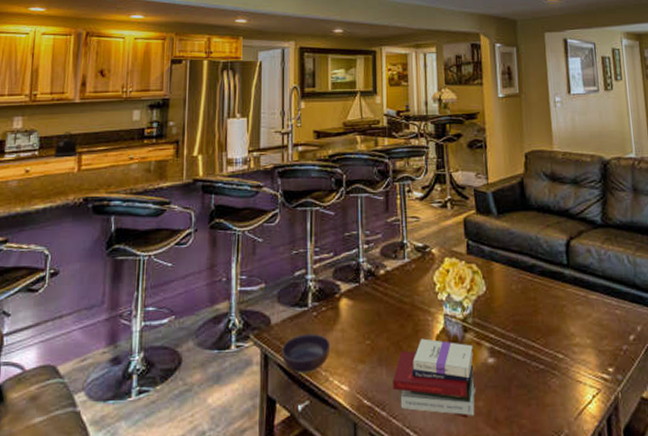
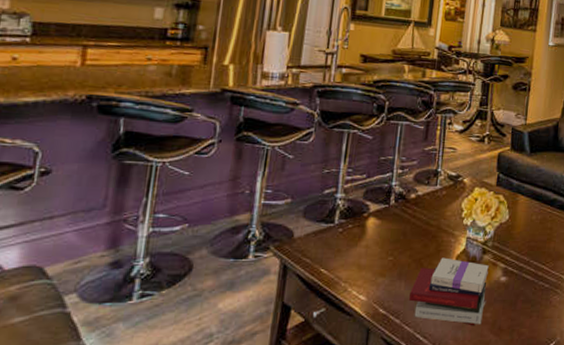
kettle: present [53,132,78,157] -> none [50,20,83,49]
bowl: present [281,334,331,374] -> none [301,248,353,284]

